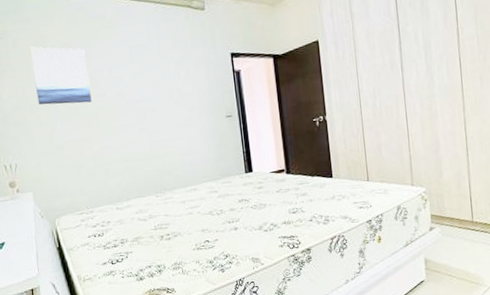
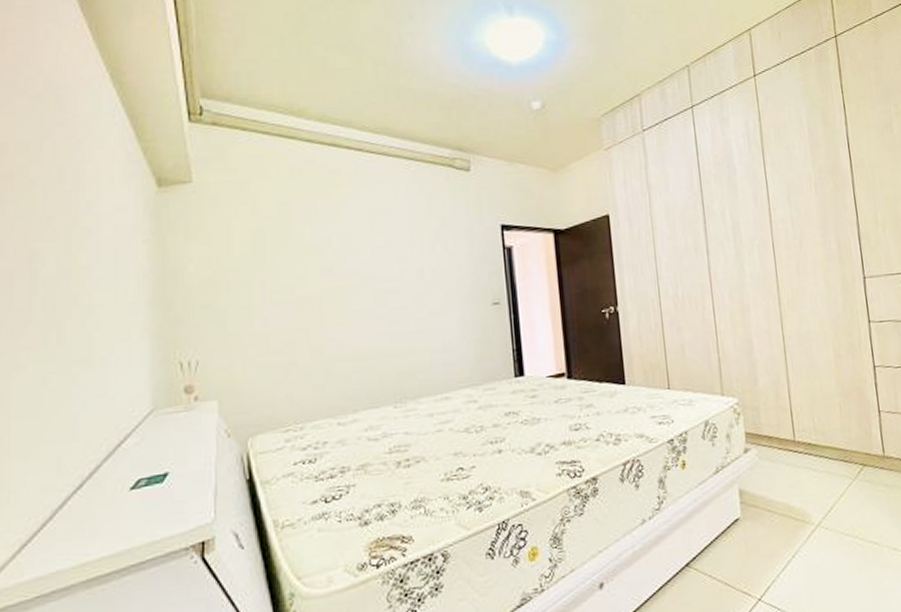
wall art: present [29,46,92,105] -> none [232,205,314,282]

